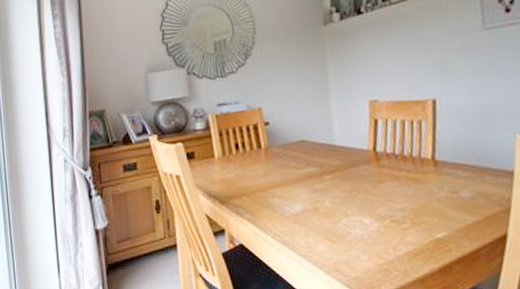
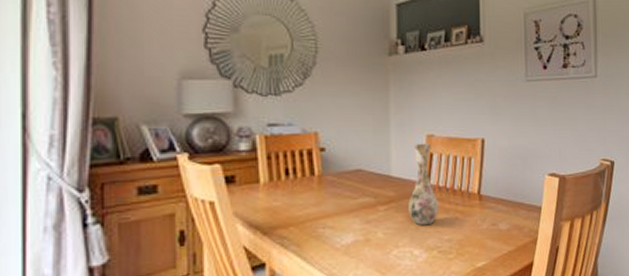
vase: none [354,109,388,194] -> present [408,143,439,225]

